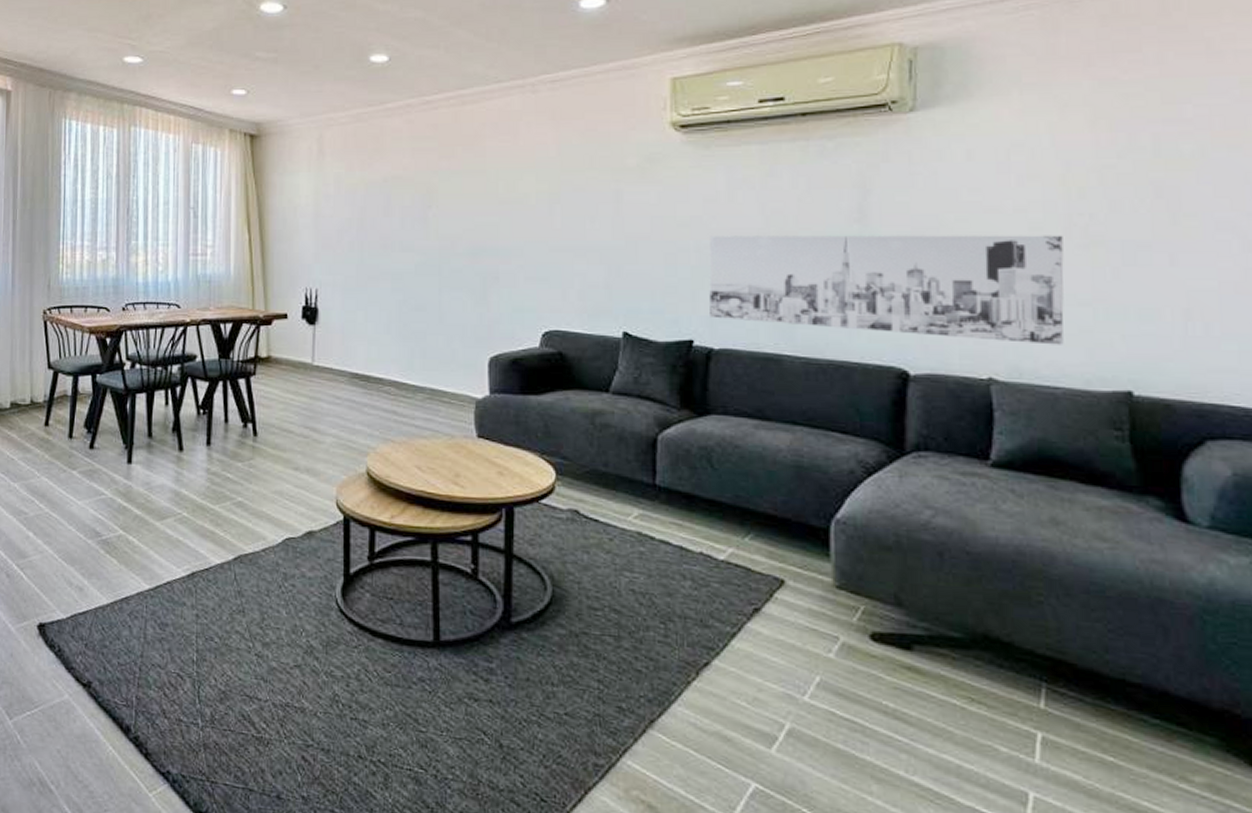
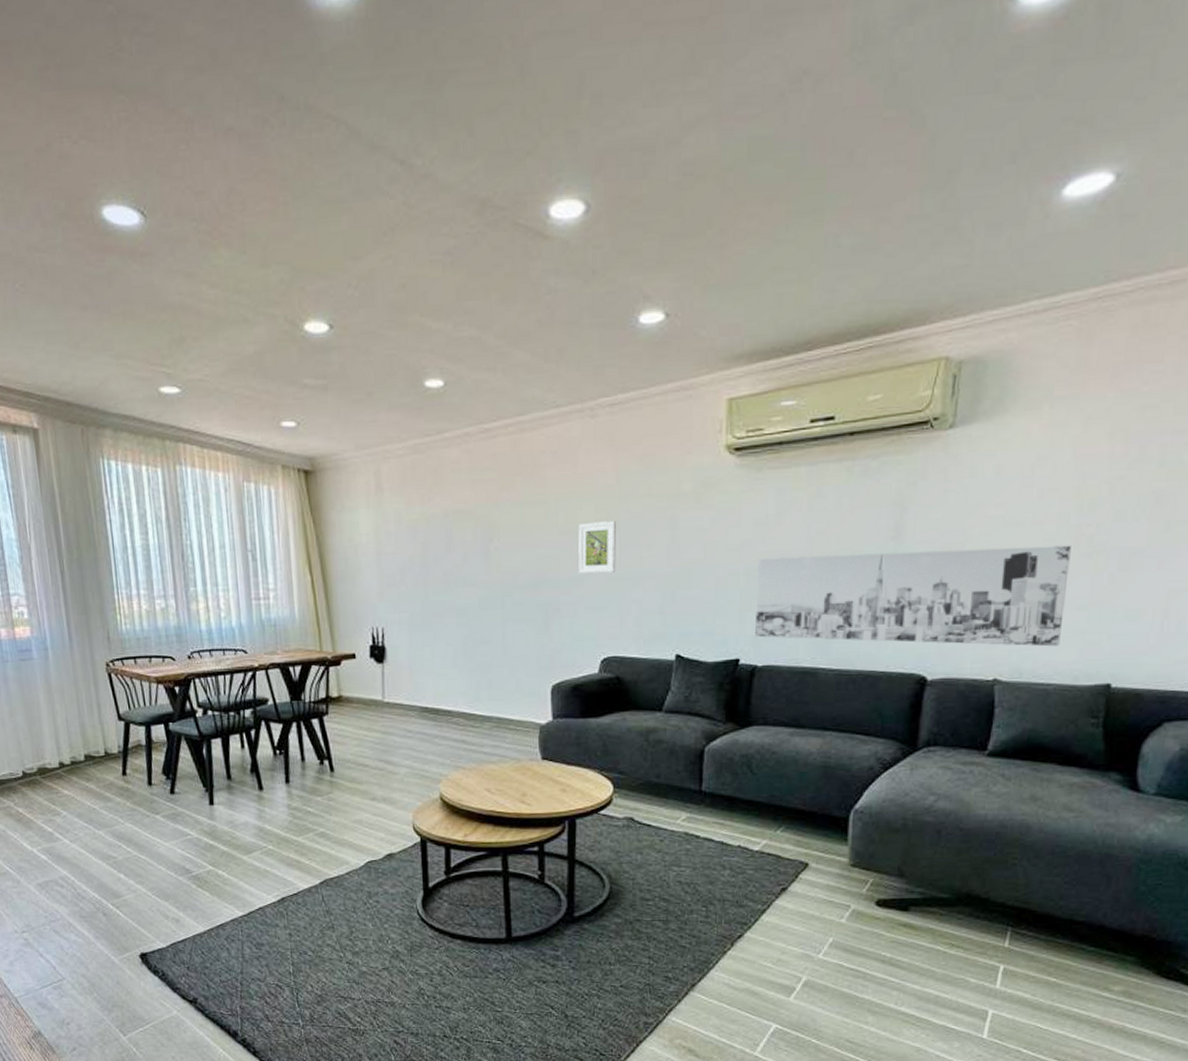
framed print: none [519,192,558,244] -> present [578,521,616,574]

